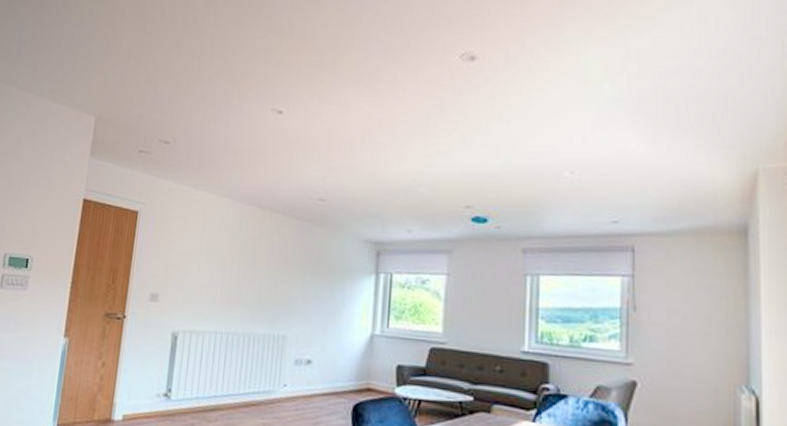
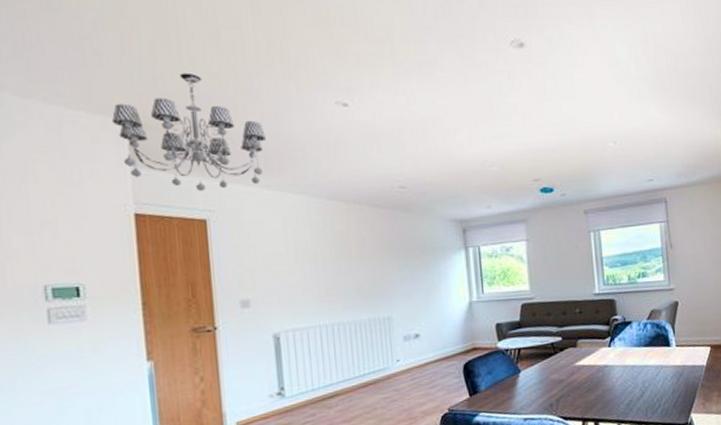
chandelier: none [84,76,203,185] -> present [112,72,266,192]

